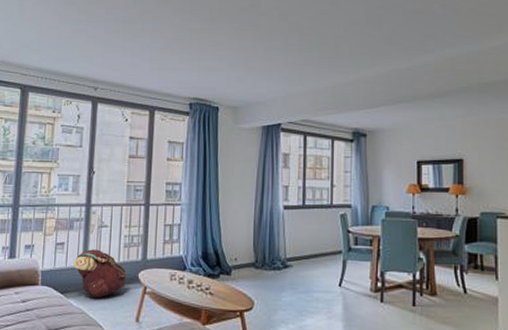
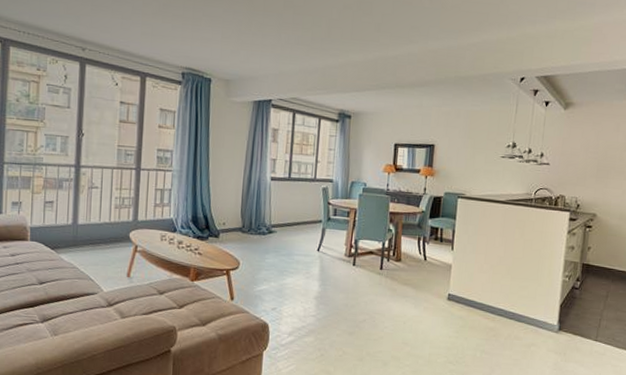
backpack: present [73,249,127,298] -> none [63,208,118,254]

